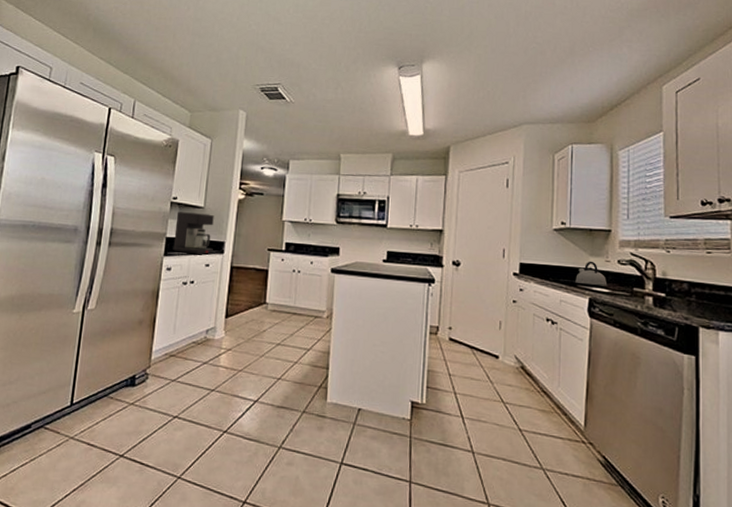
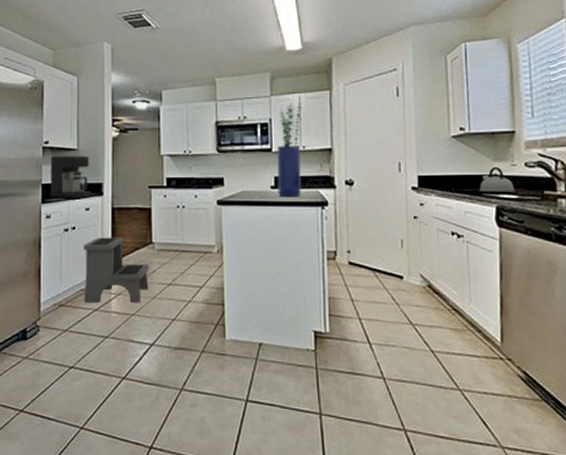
step stool: none [194,293,262,359] -> present [83,237,150,302]
vase: none [389,183,418,272] -> present [277,101,302,197]

